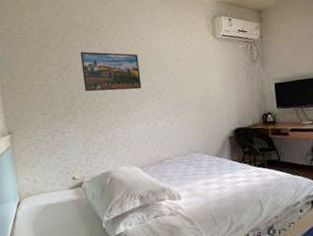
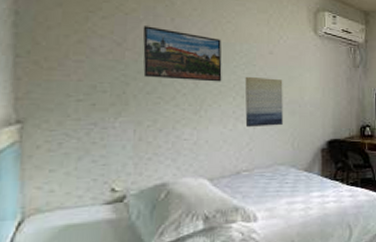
wall art: none [159,81,194,124] -> present [244,76,283,128]

